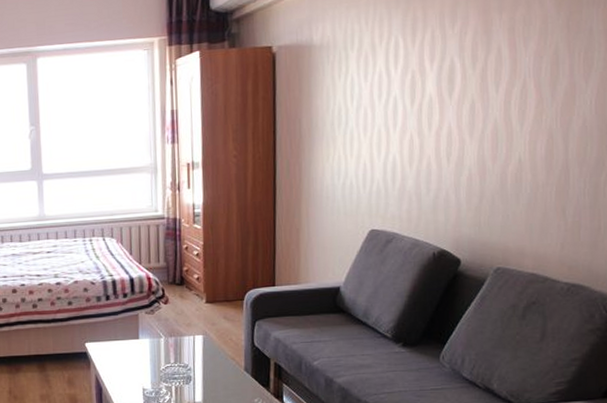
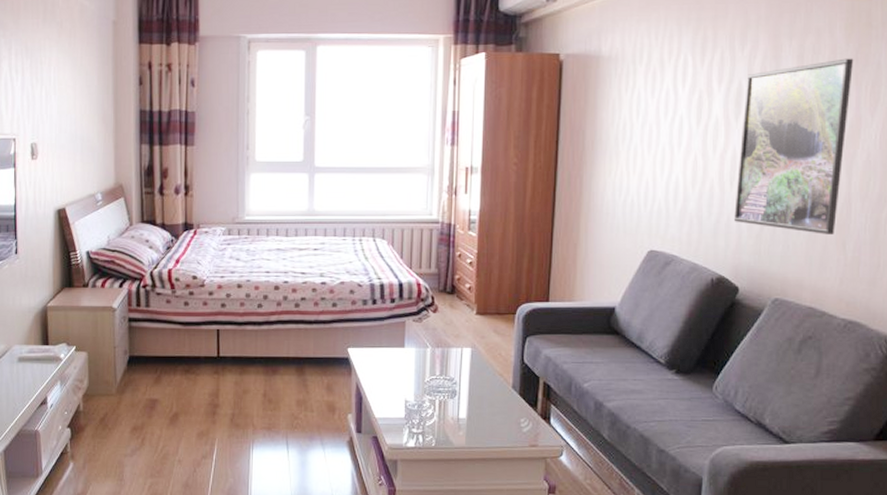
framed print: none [452,26,566,202] -> present [734,58,854,234]

